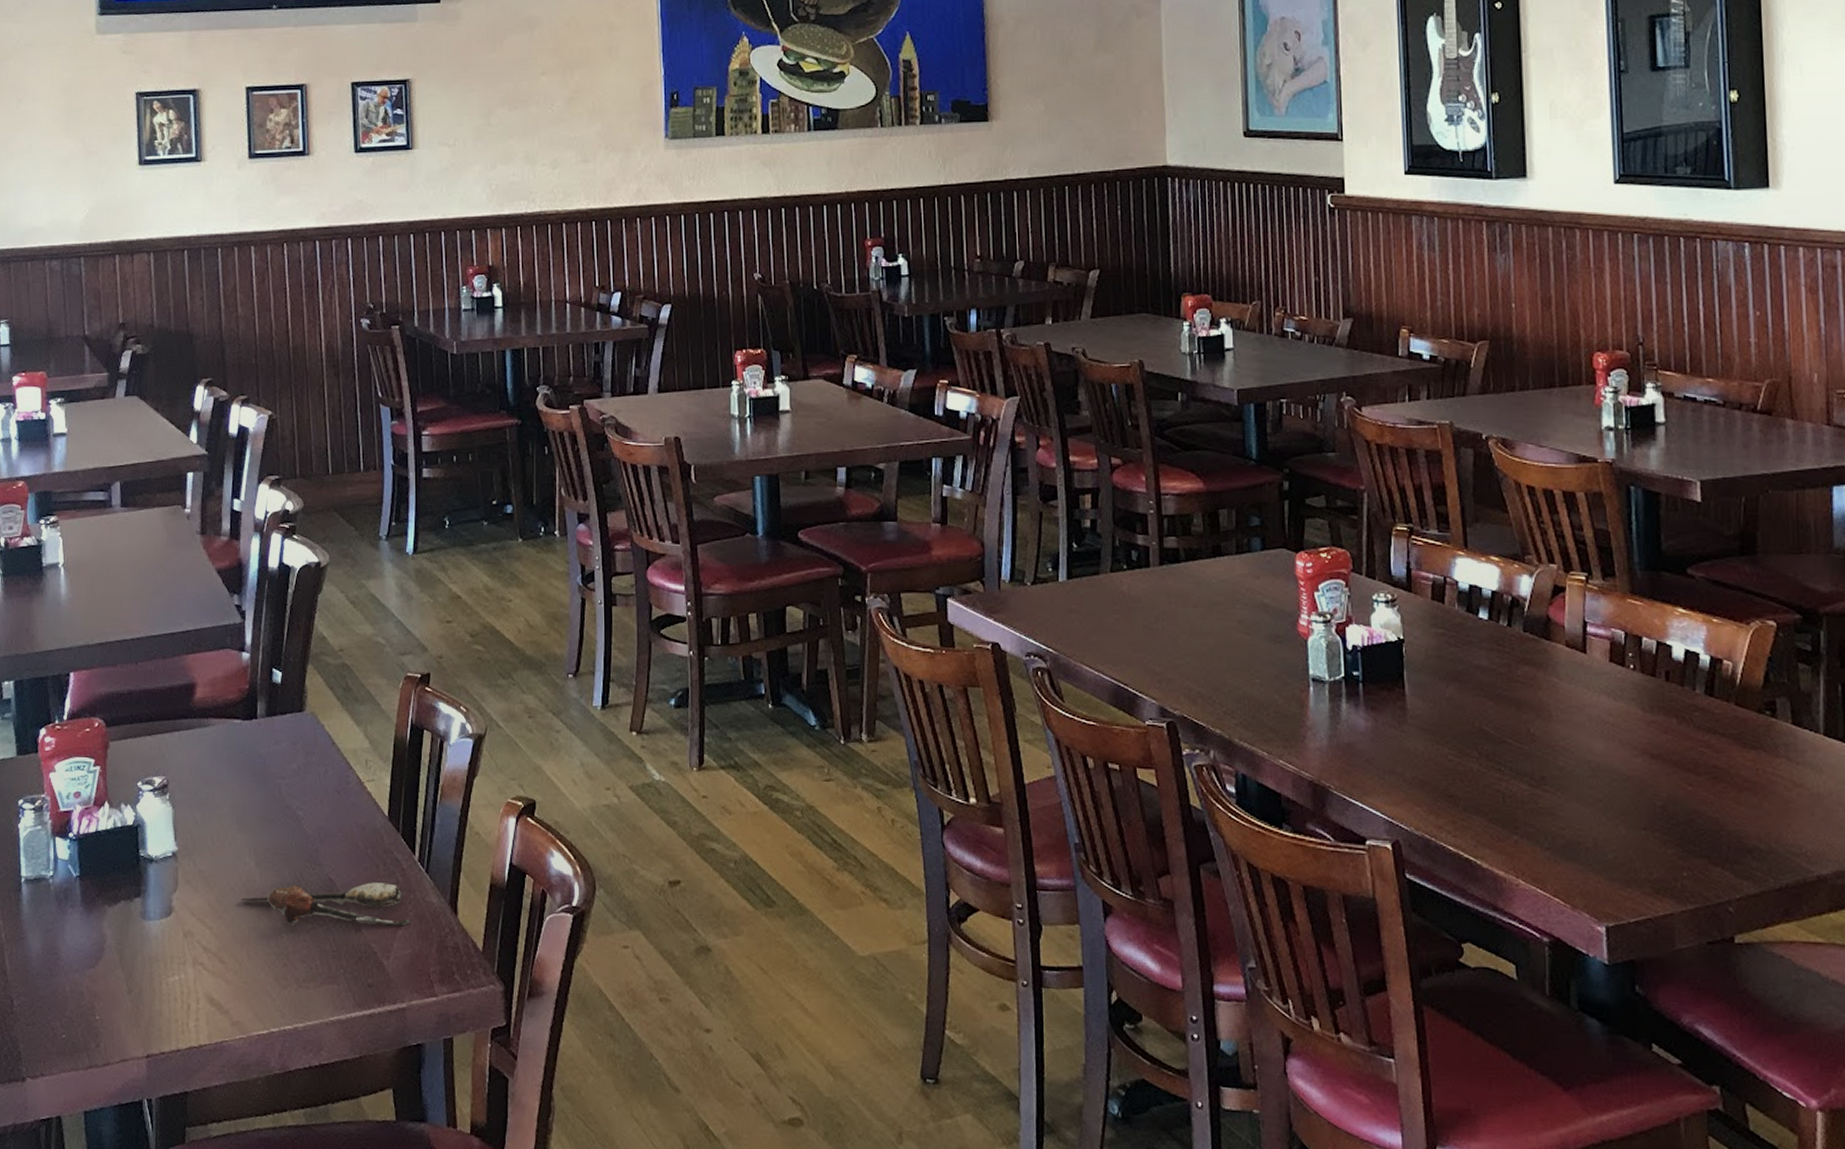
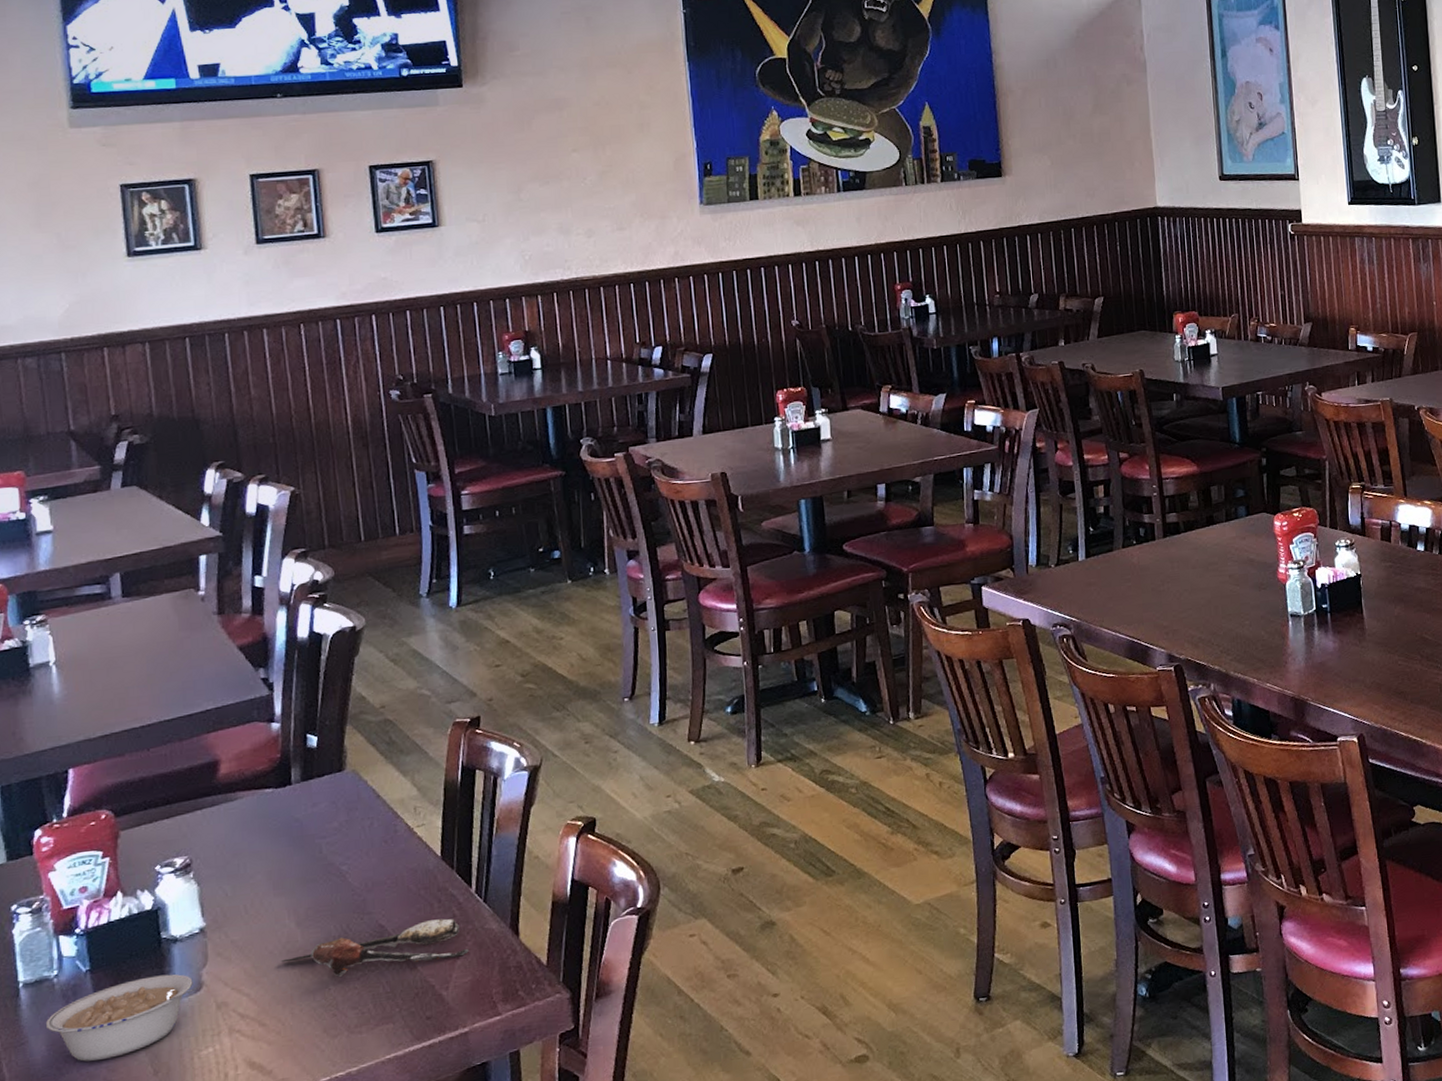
legume: none [41,892,169,969] -> present [45,974,199,1062]

